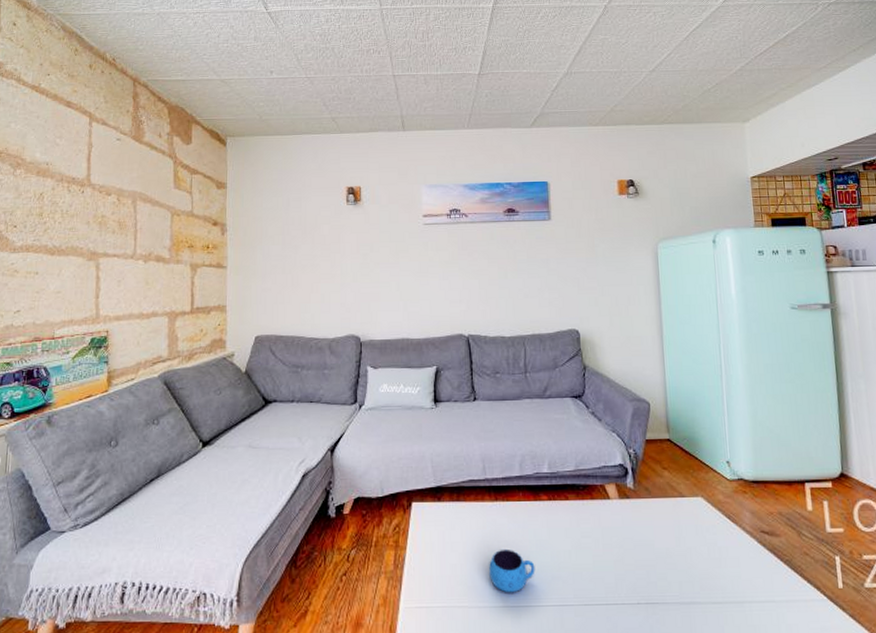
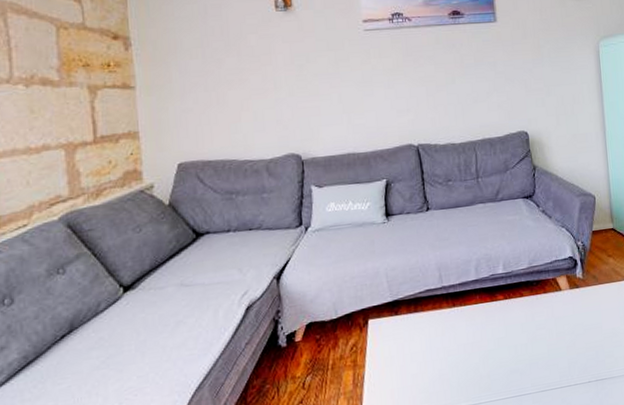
mug: present [489,548,535,593] -> none [450,351,495,393]

